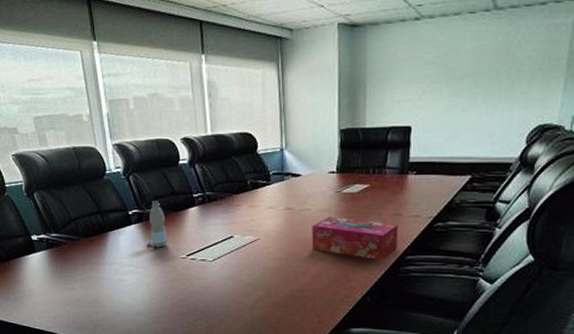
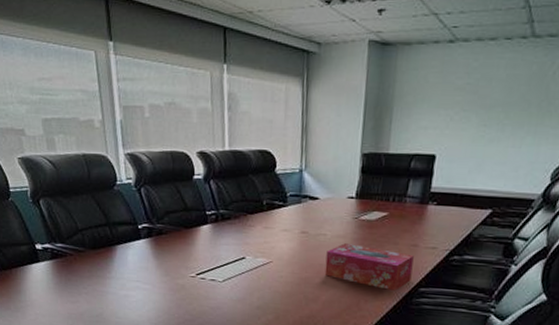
water bottle: present [146,201,167,248] -> none [155,216,177,265]

